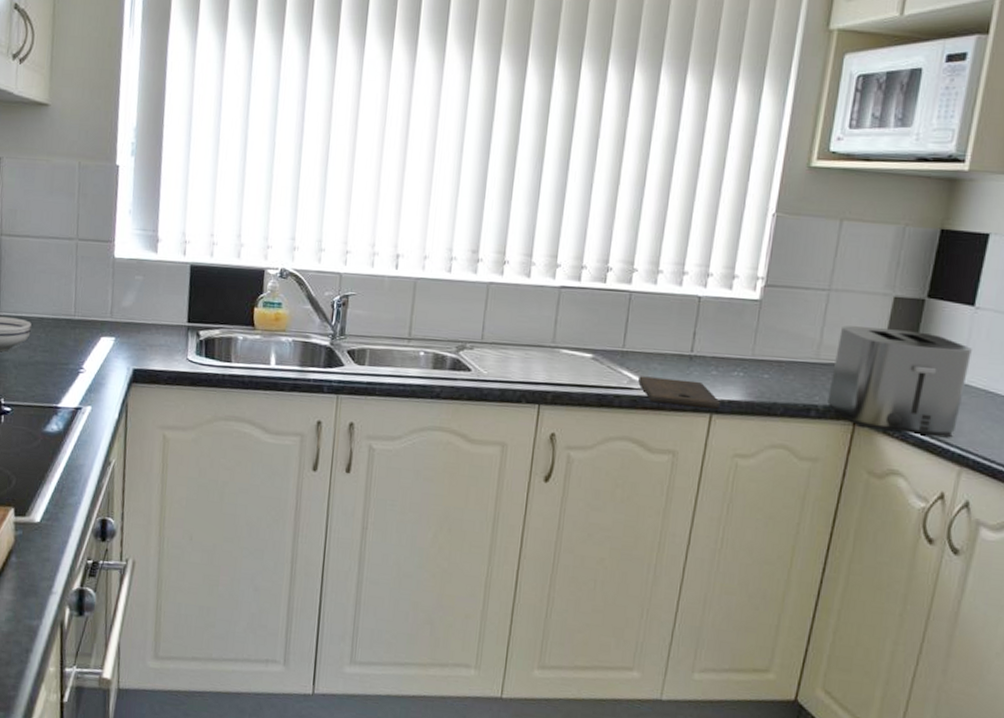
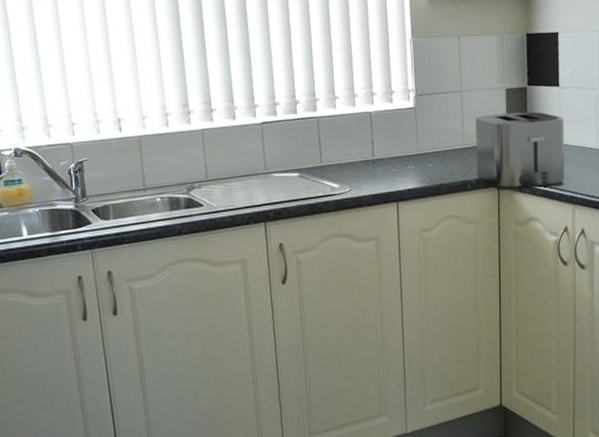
cutting board: present [638,376,720,410] -> none [338,179,402,203]

